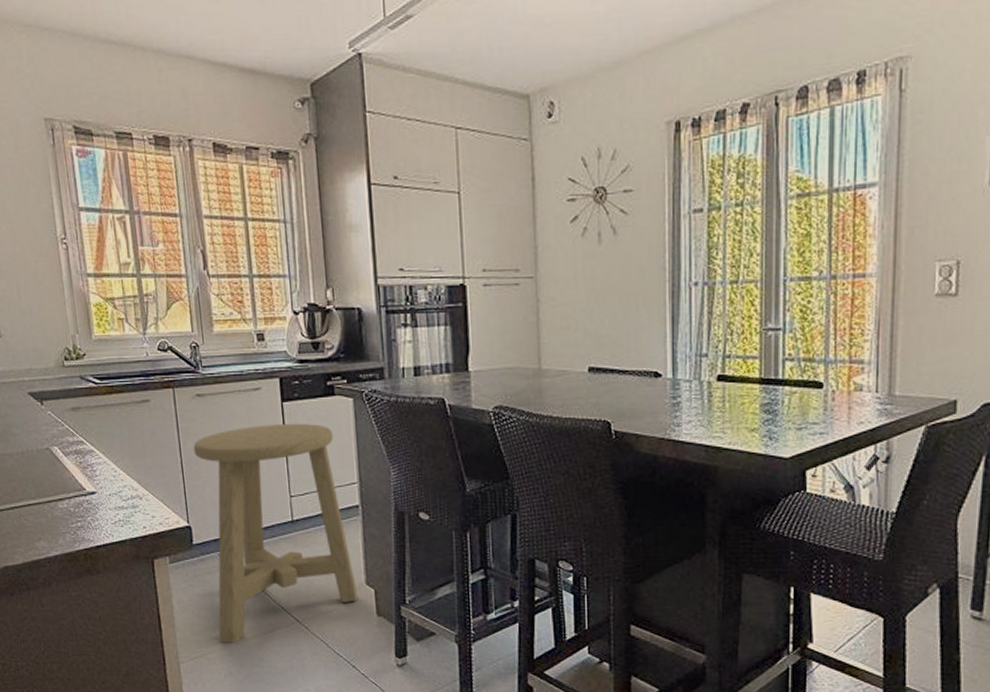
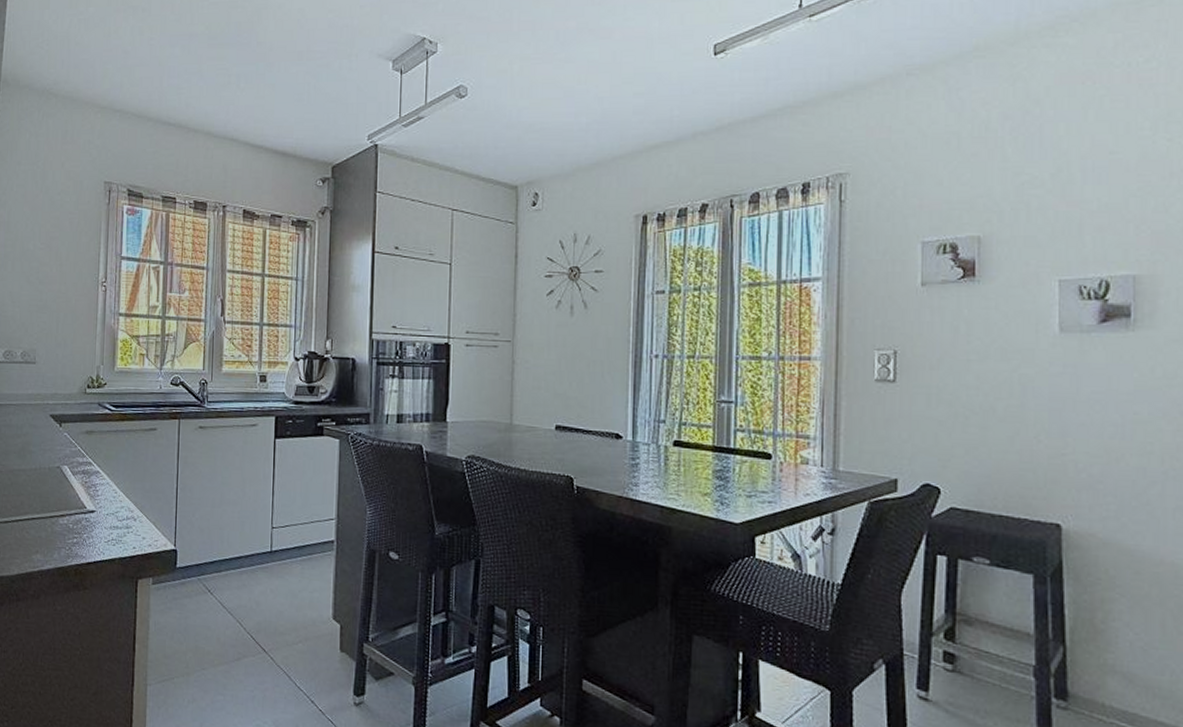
stool: present [193,424,358,644] -> none [188,458,324,670]

